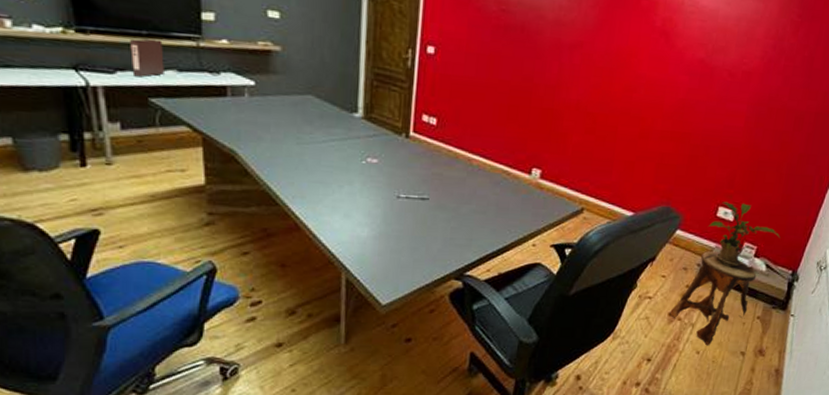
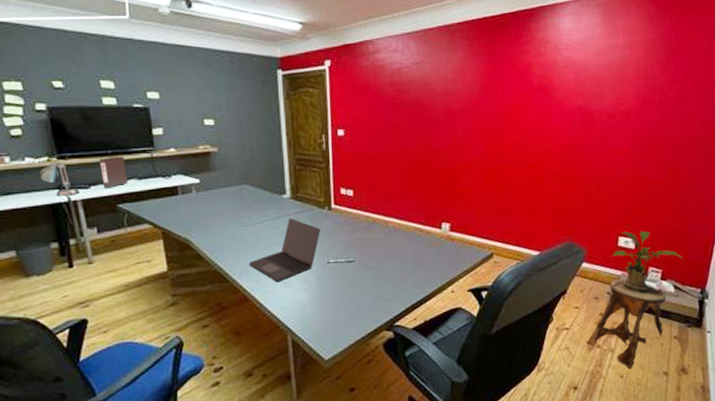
desk lamp: none [49,35,101,80] -> present [38,162,80,196]
laptop: none [305,140,395,213] -> present [249,217,321,282]

